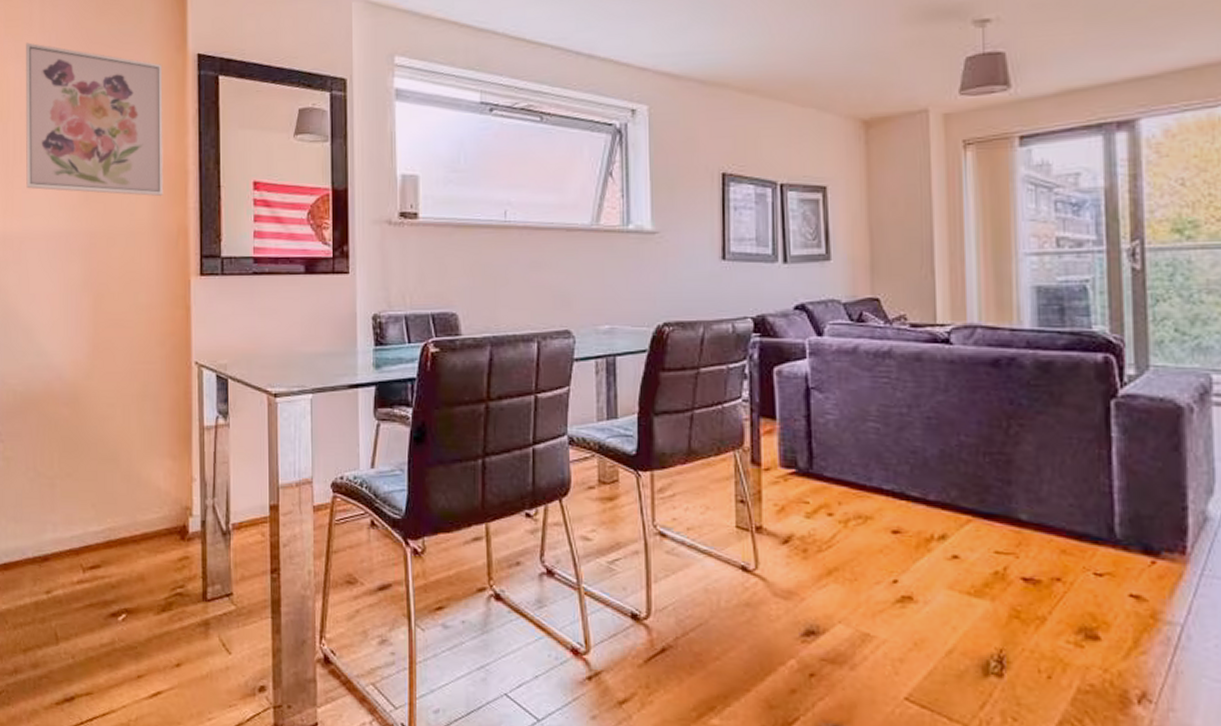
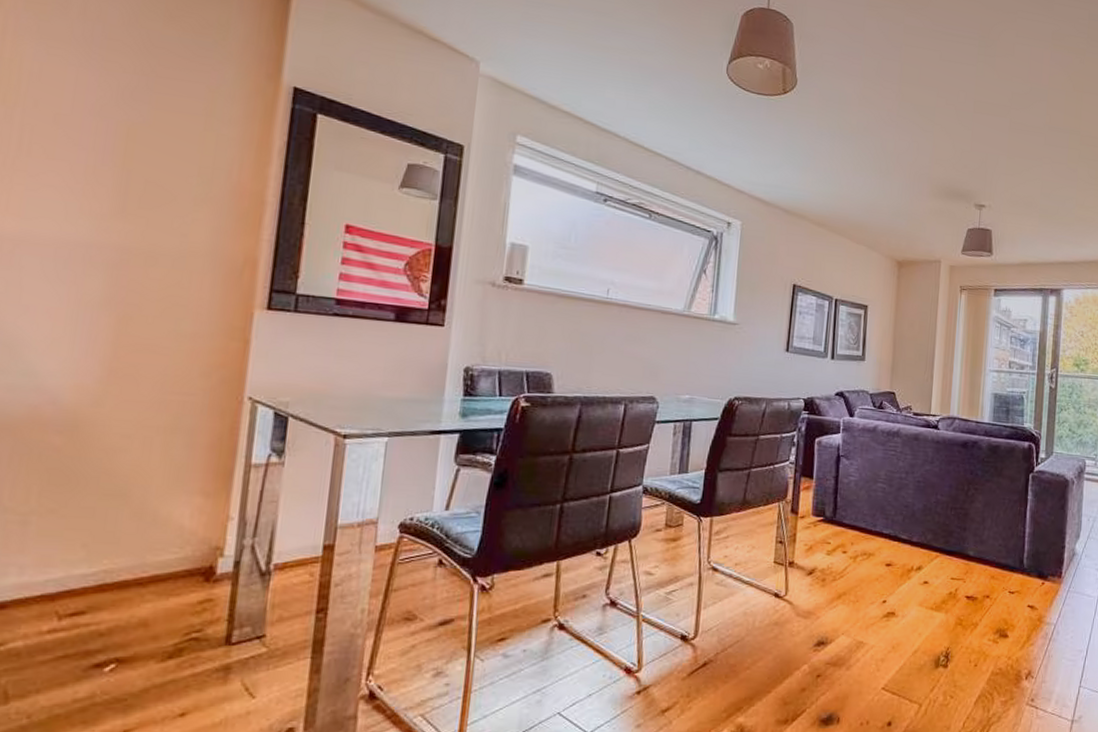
wall art: present [26,42,164,197] -> none [32,25,246,223]

